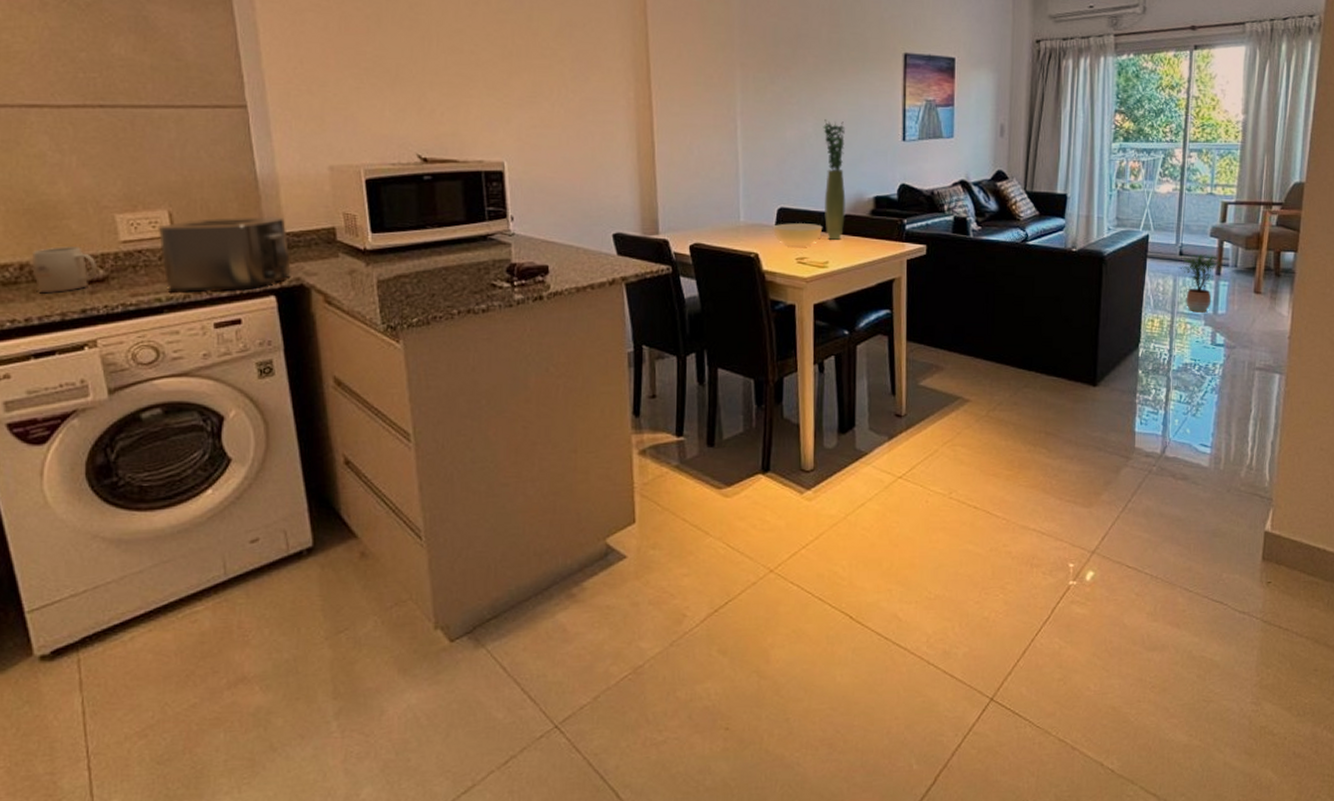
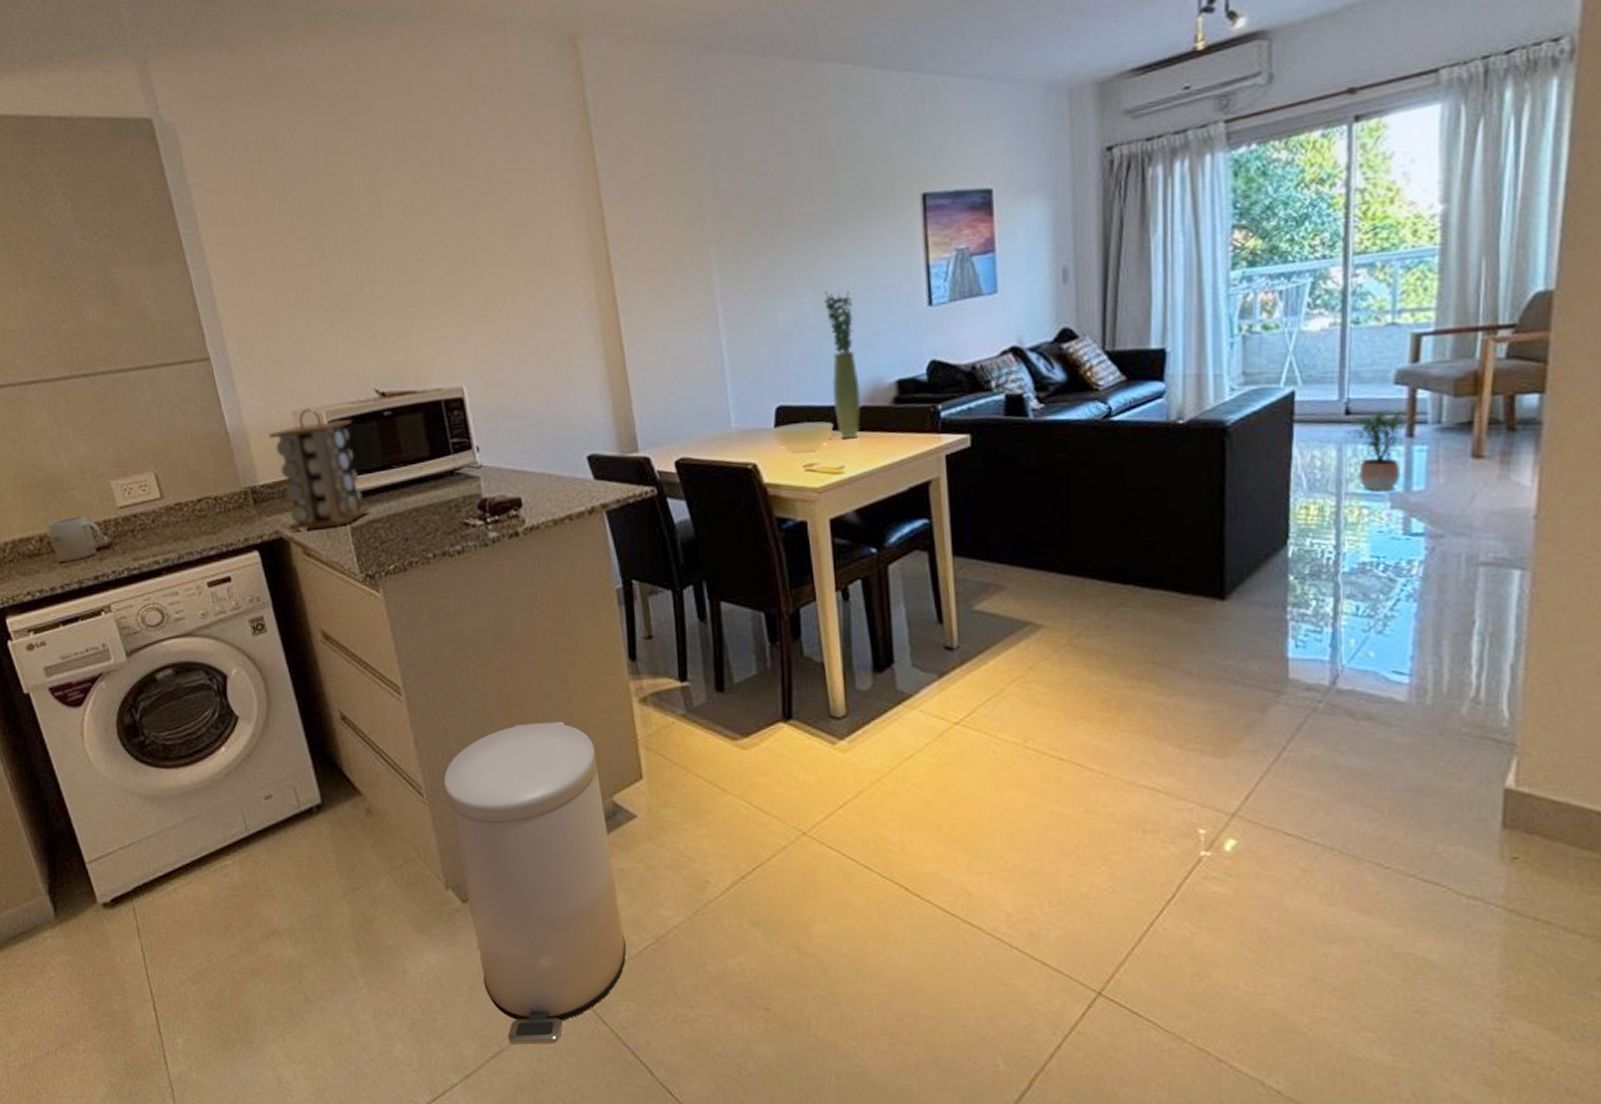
toaster: present [158,216,291,293] -> none [147,468,270,554]
spice rack: none [302,165,398,280] -> present [269,408,369,531]
pedal bin: none [444,470,605,779] -> present [443,721,626,1045]

